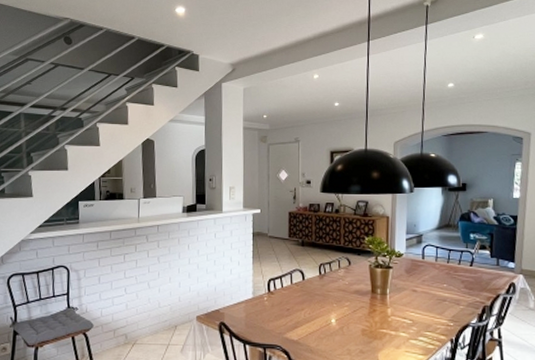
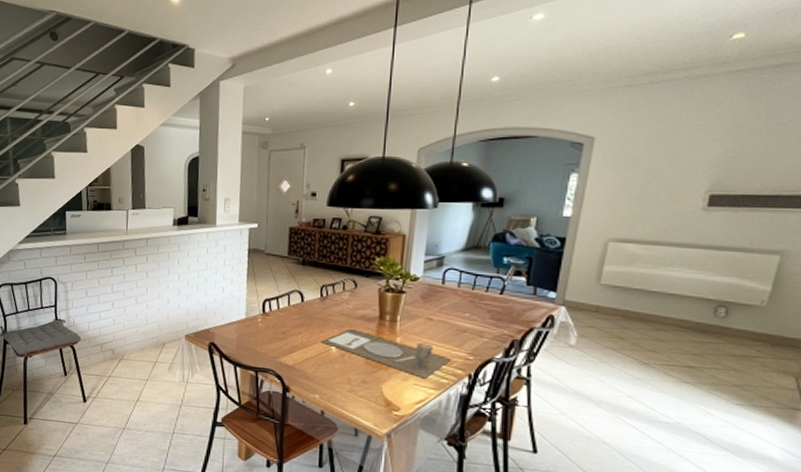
place setting: none [322,302,435,346] -> present [321,328,451,379]

